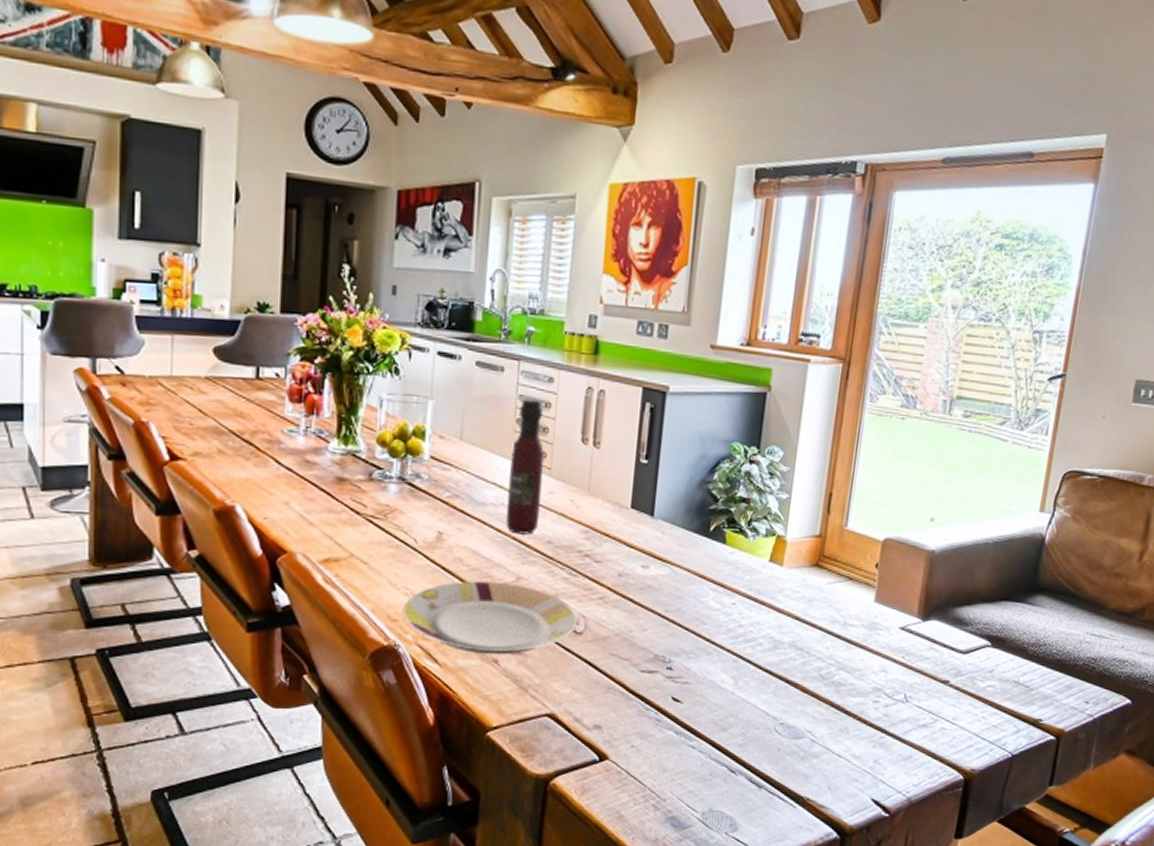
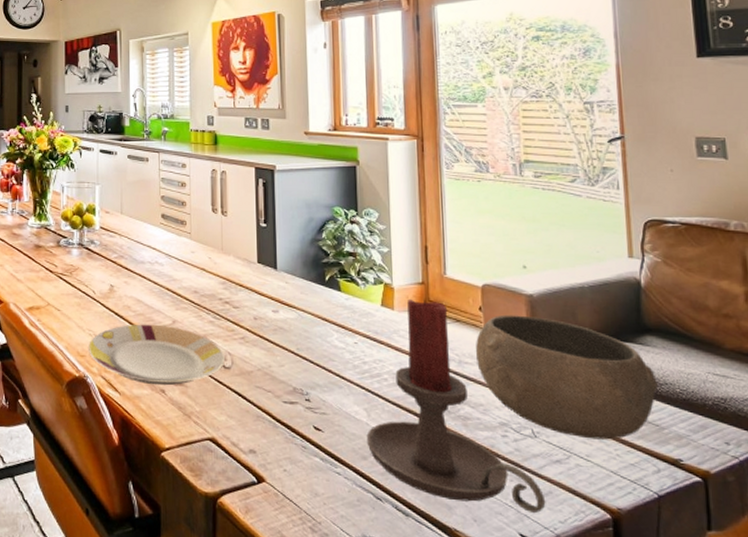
wine bottle: present [506,398,544,535] -> none [160,180,186,286]
candle holder: none [729,553,904,779] -> present [366,299,546,514]
bowl: none [862,572,1038,703] -> present [475,315,659,440]

